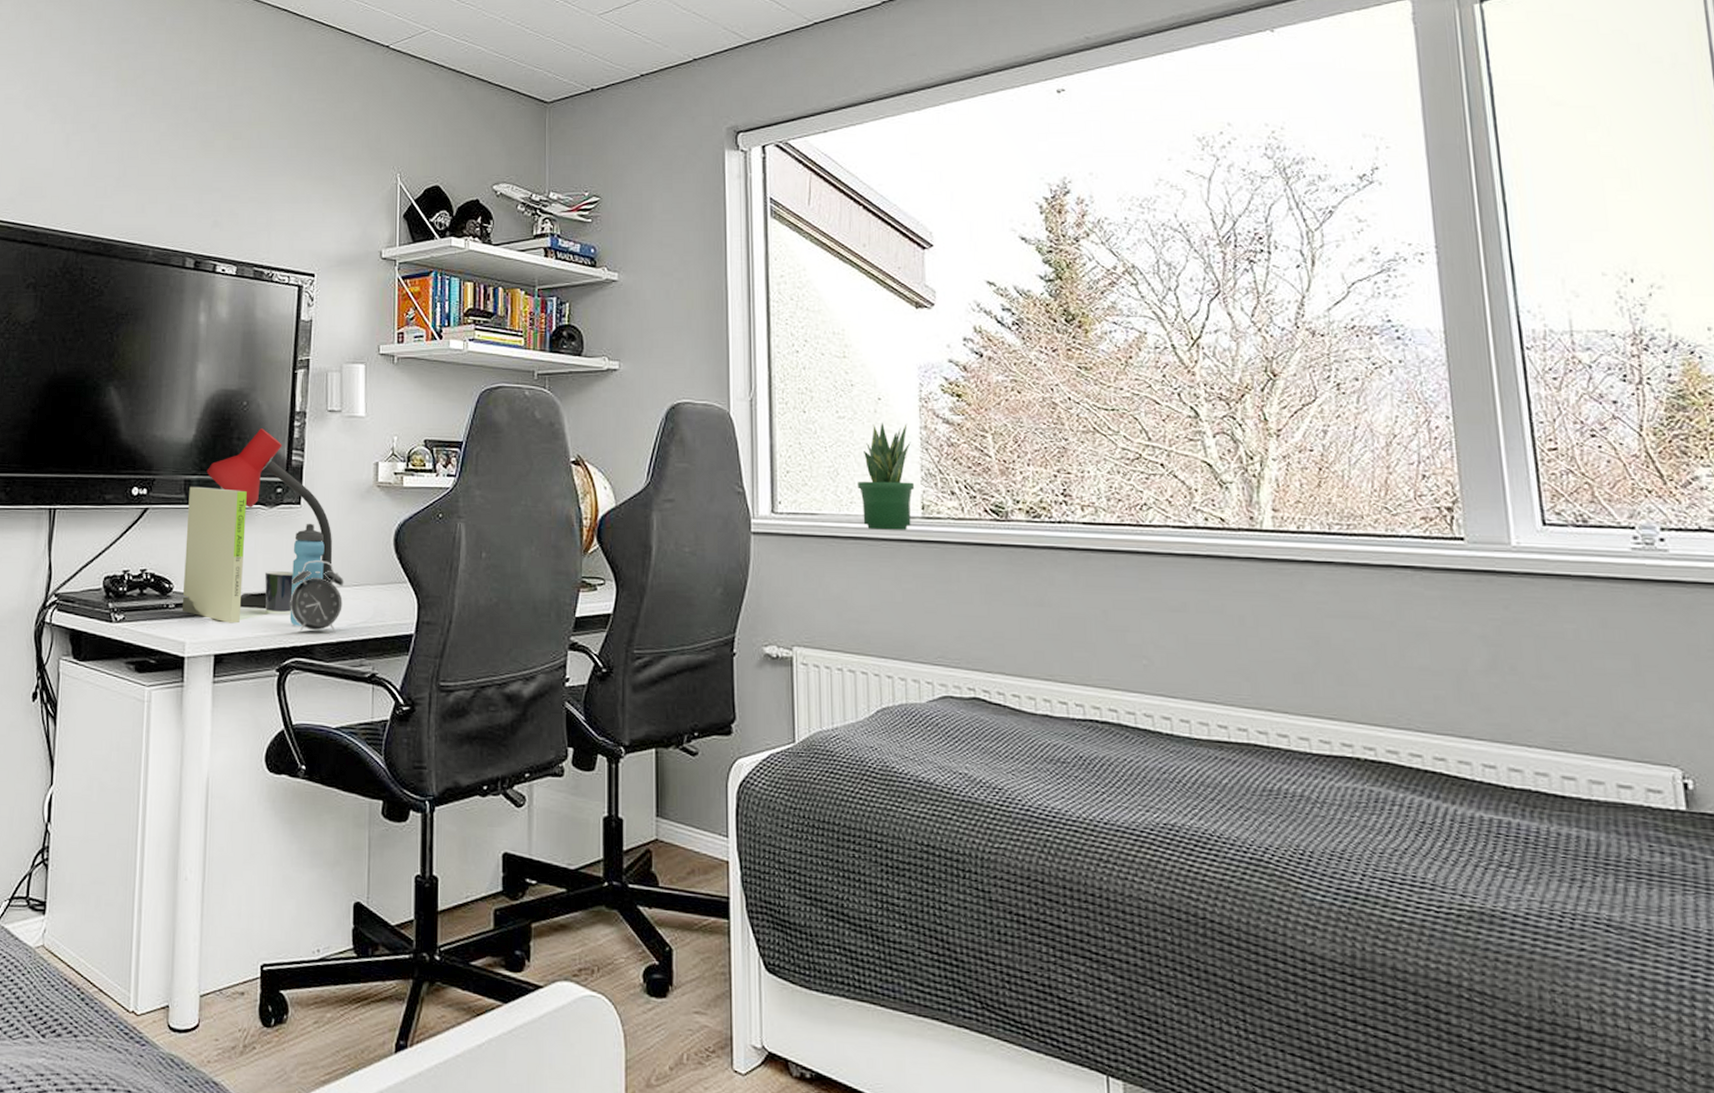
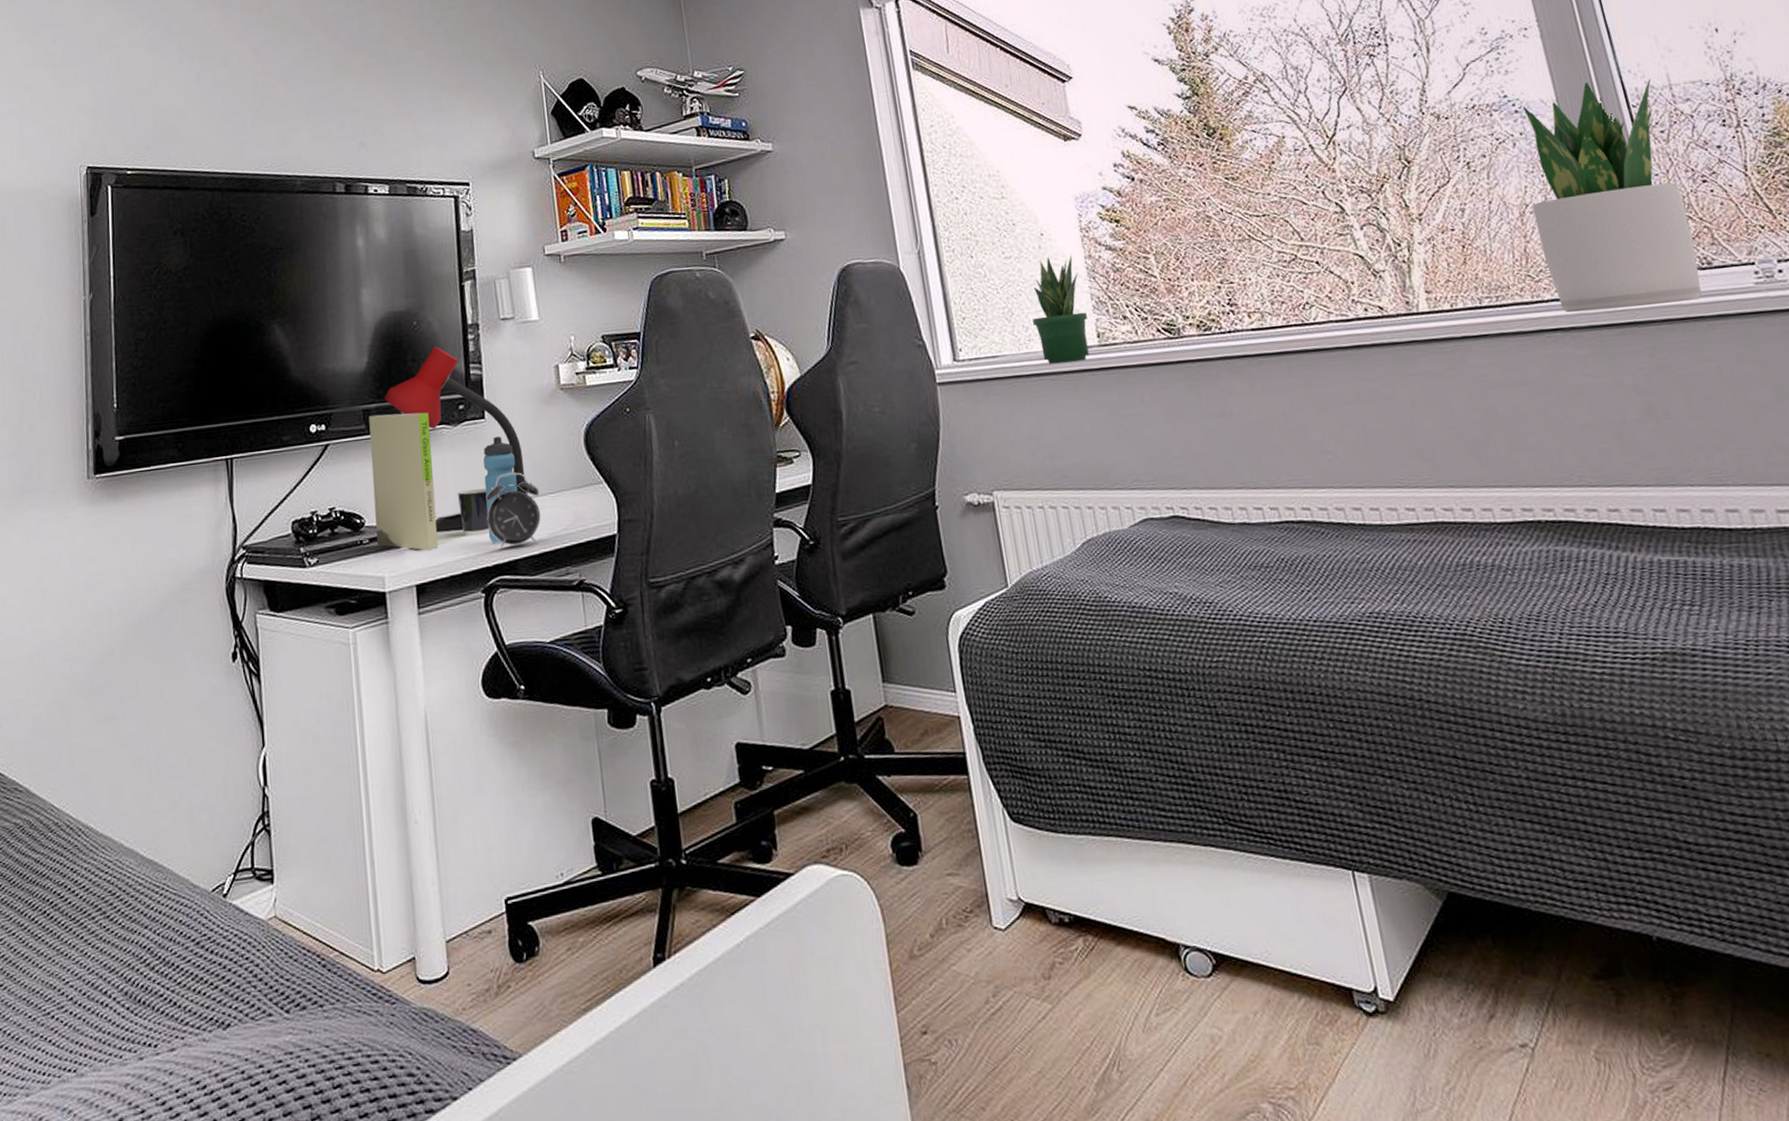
planter: none [1400,317,1572,557] -> present [1523,79,1702,313]

